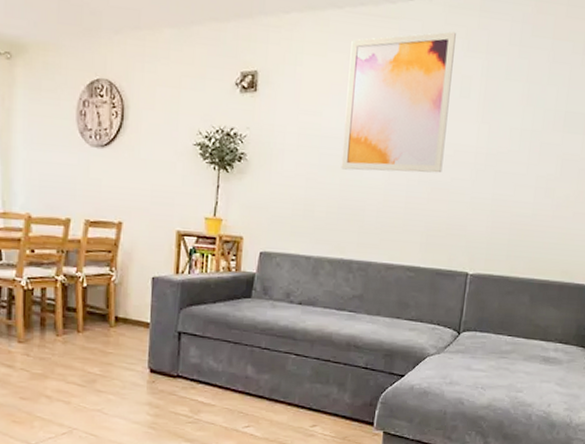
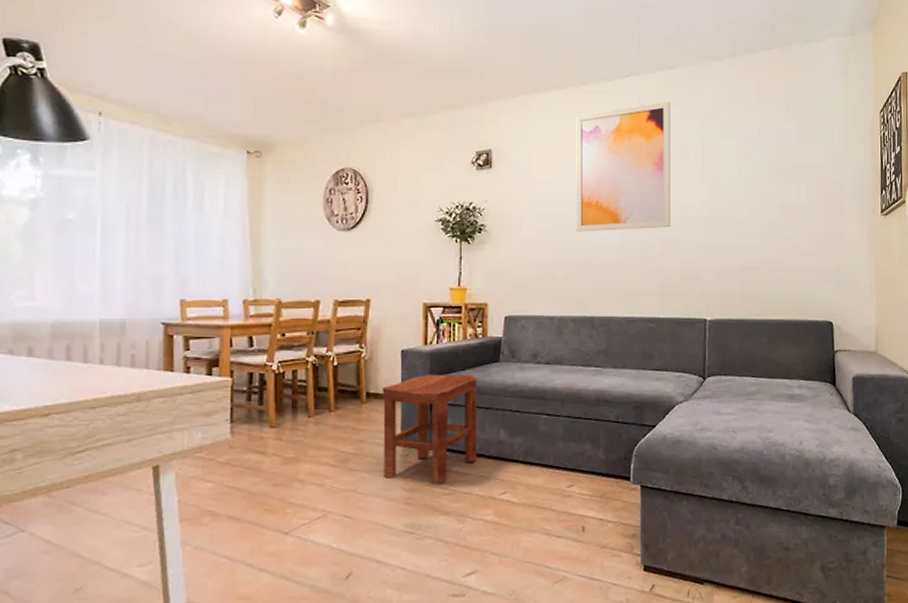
stool: none [130,303,227,414] -> present [382,374,478,486]

